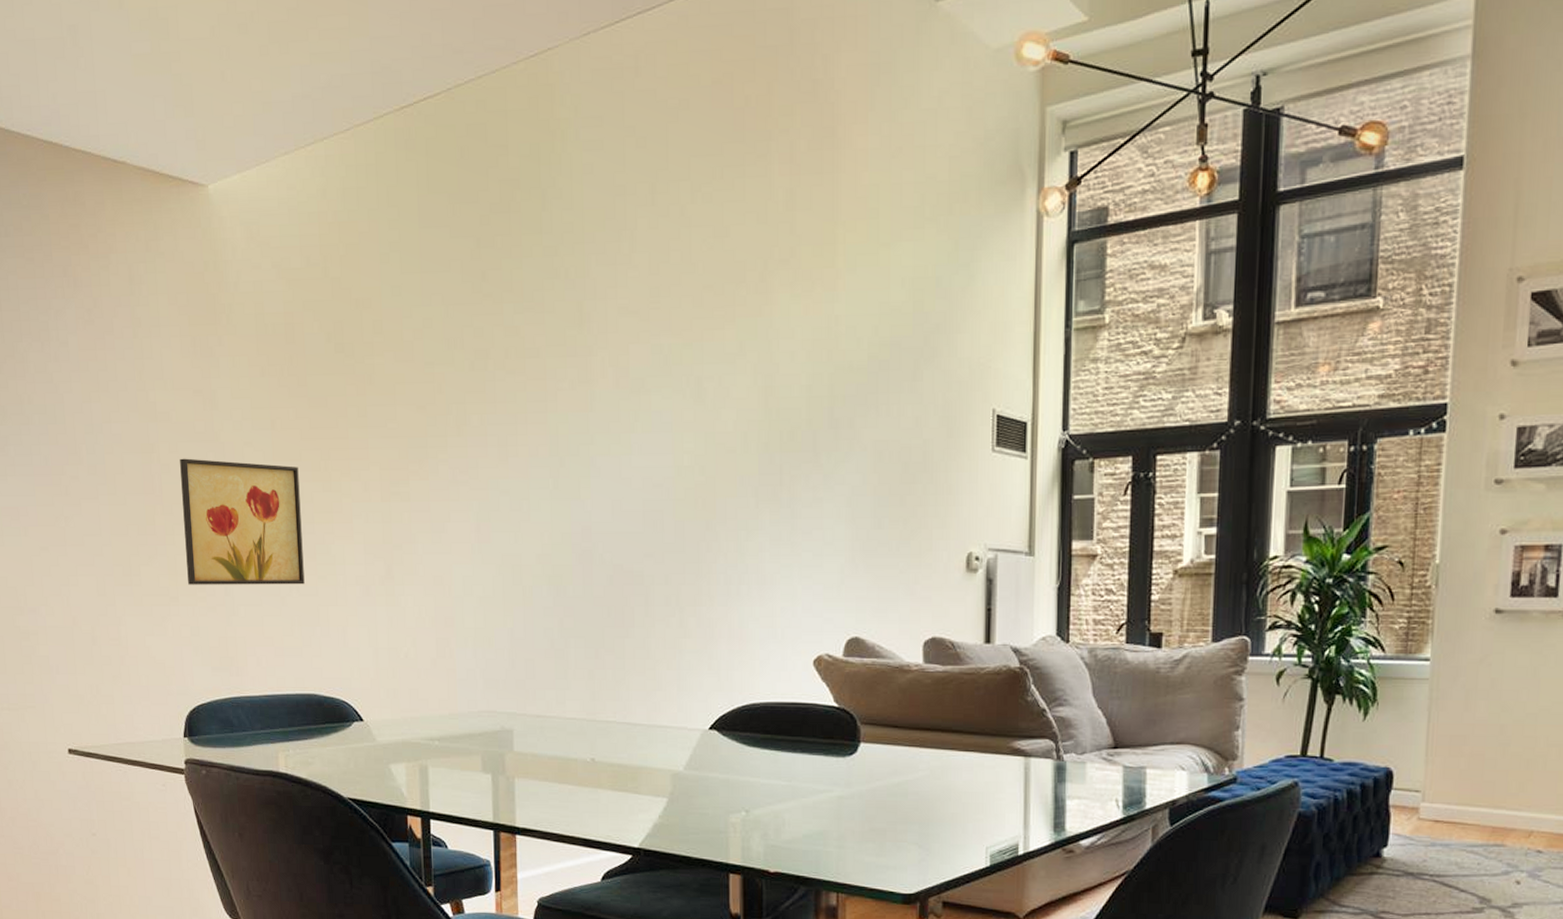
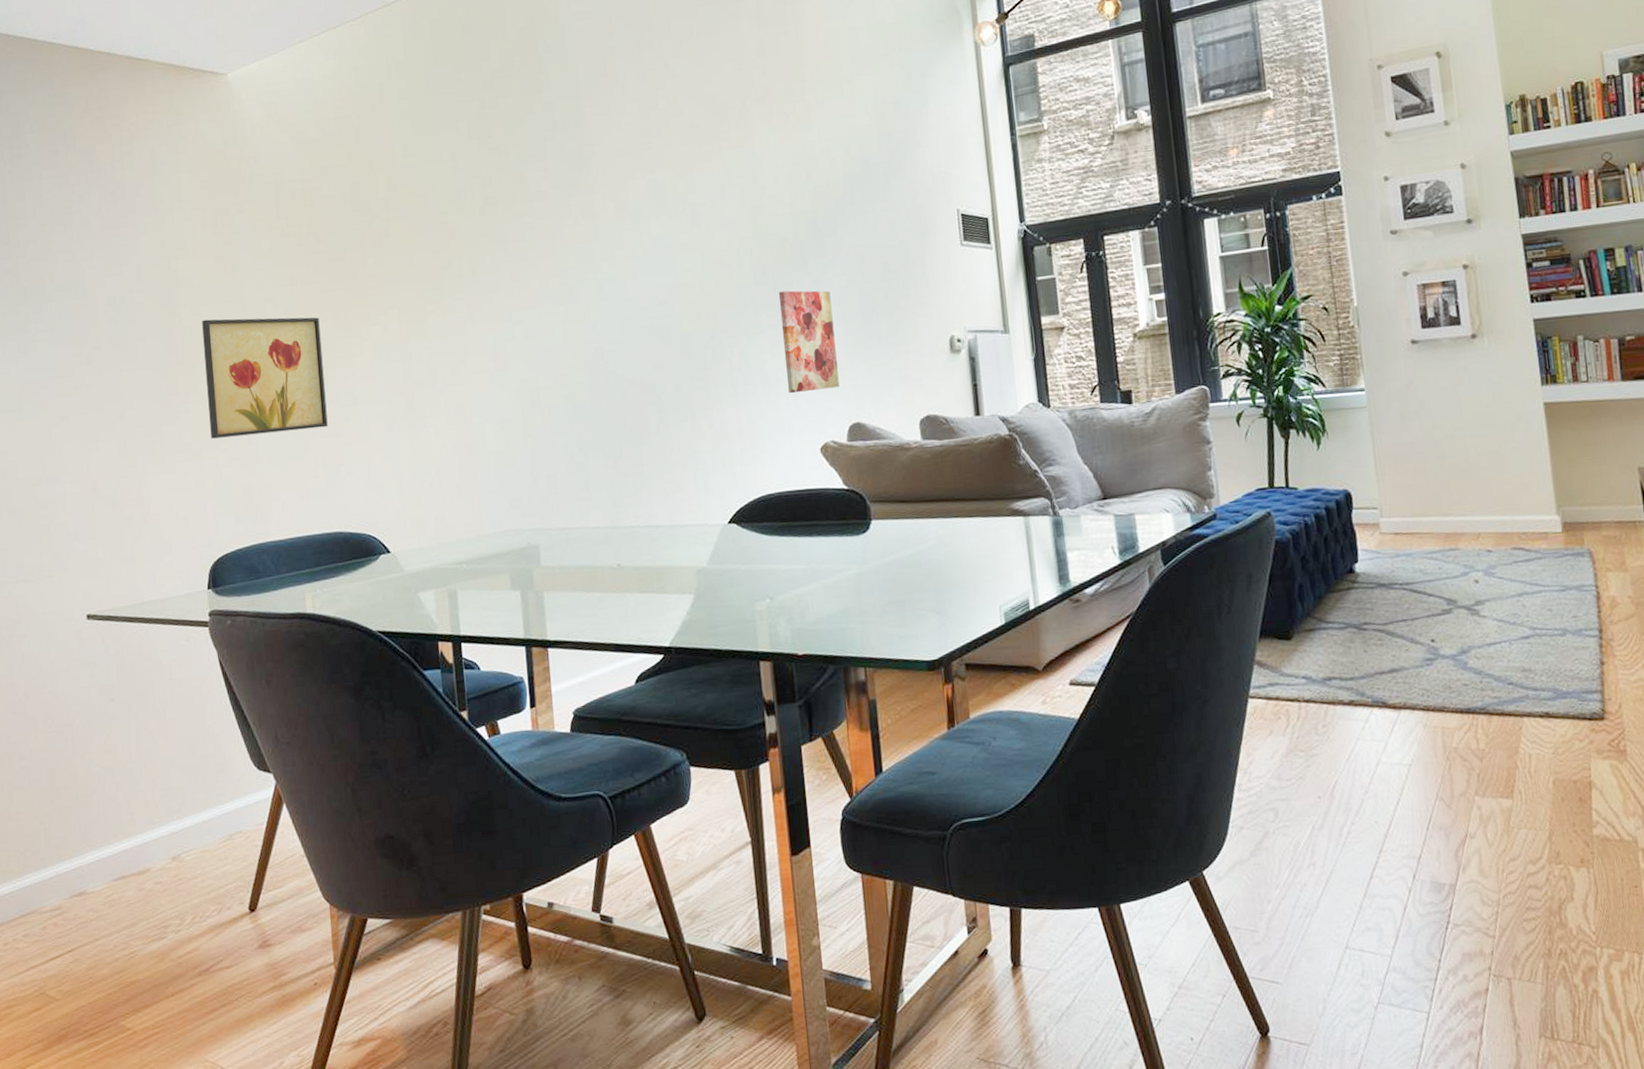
wall art: none [784,485,841,599] -> present [778,290,840,394]

